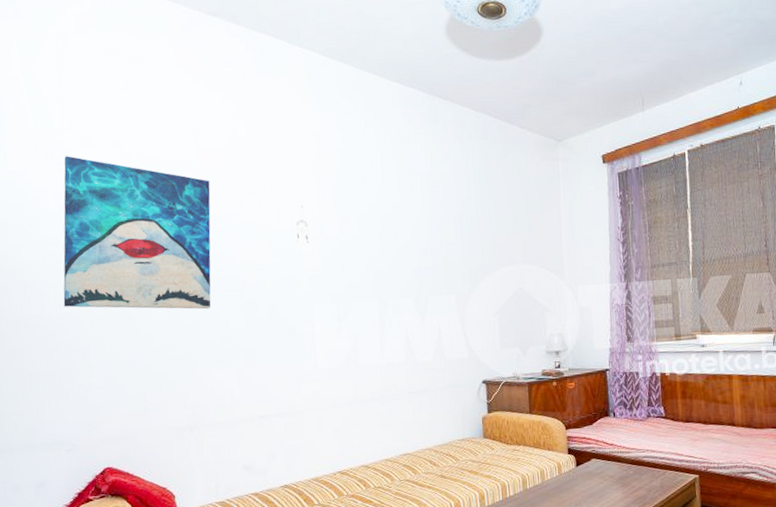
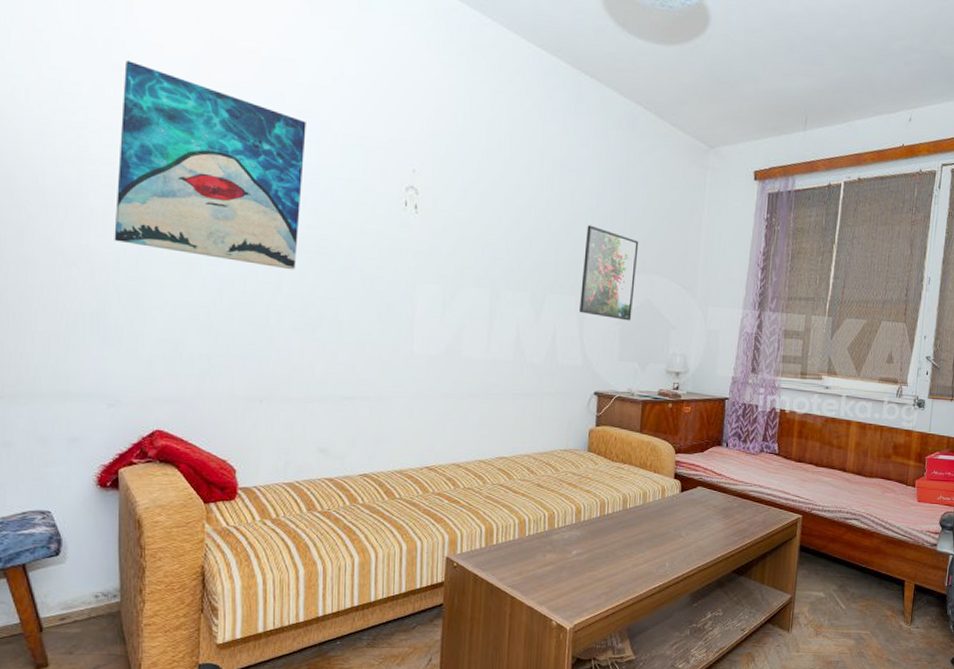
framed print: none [457,228,508,310] -> present [580,225,639,321]

